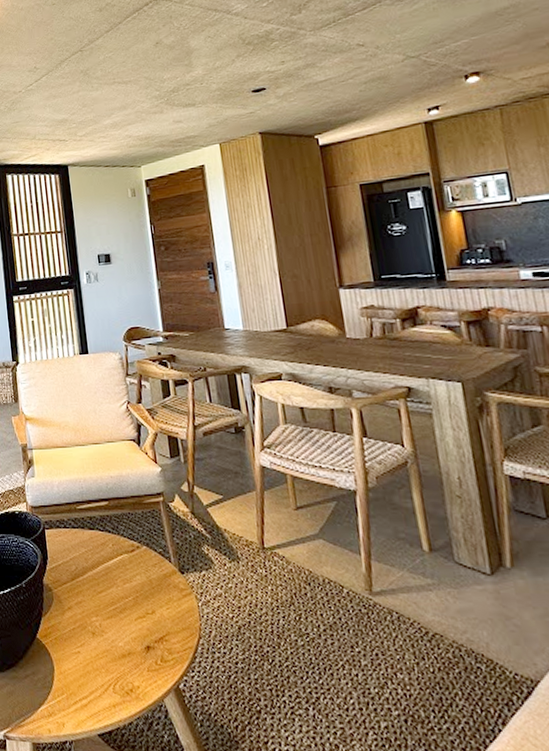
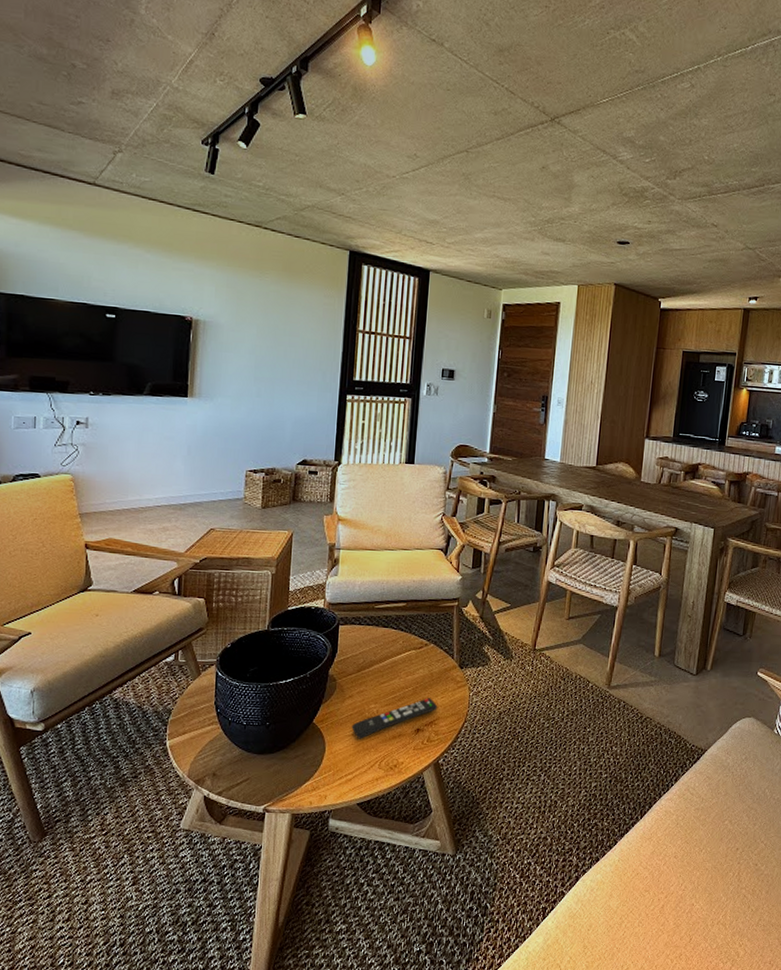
remote control: none [76,609,165,658] -> present [351,698,438,739]

